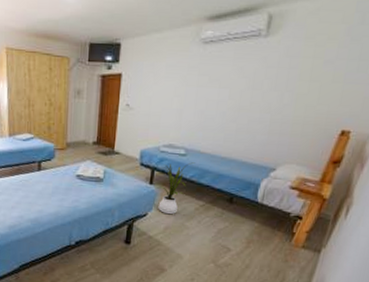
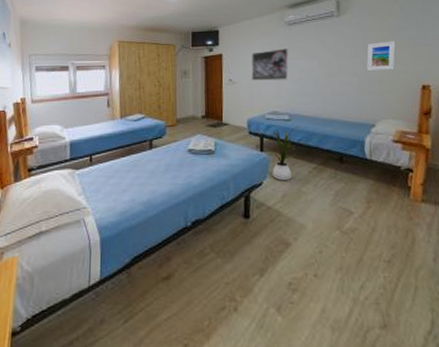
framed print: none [151,72,198,111] -> present [251,48,289,81]
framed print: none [283,74,327,110] -> present [366,41,396,72]

